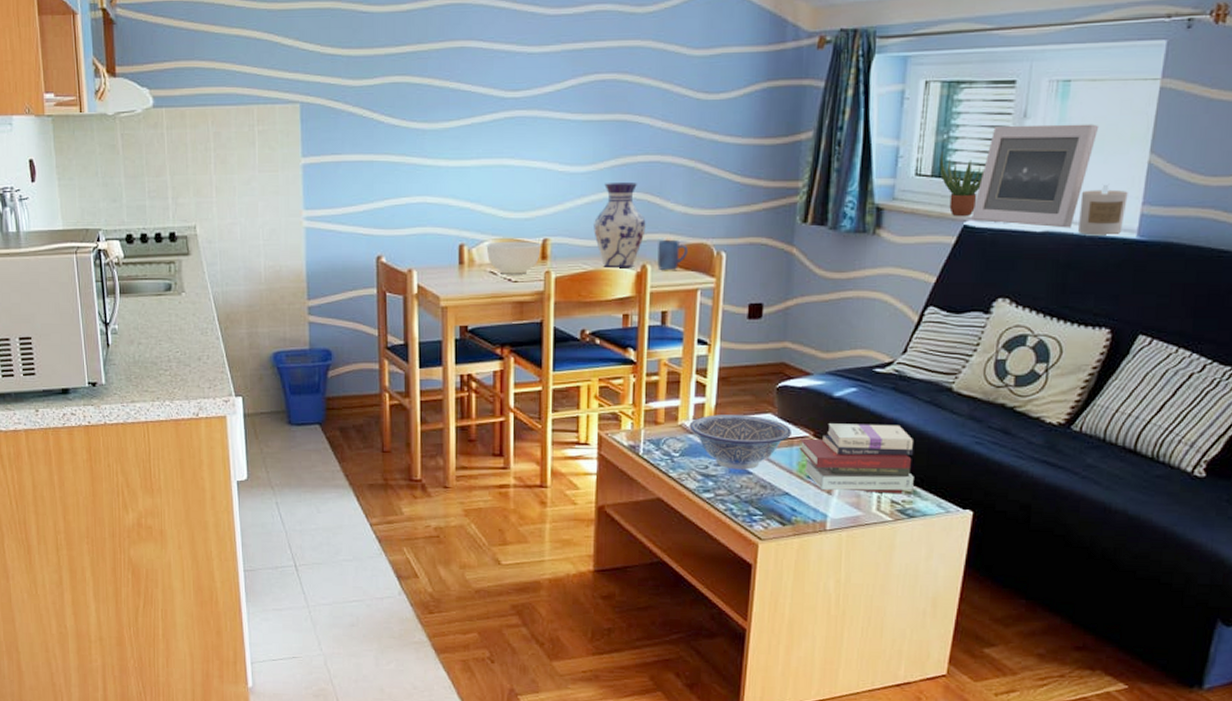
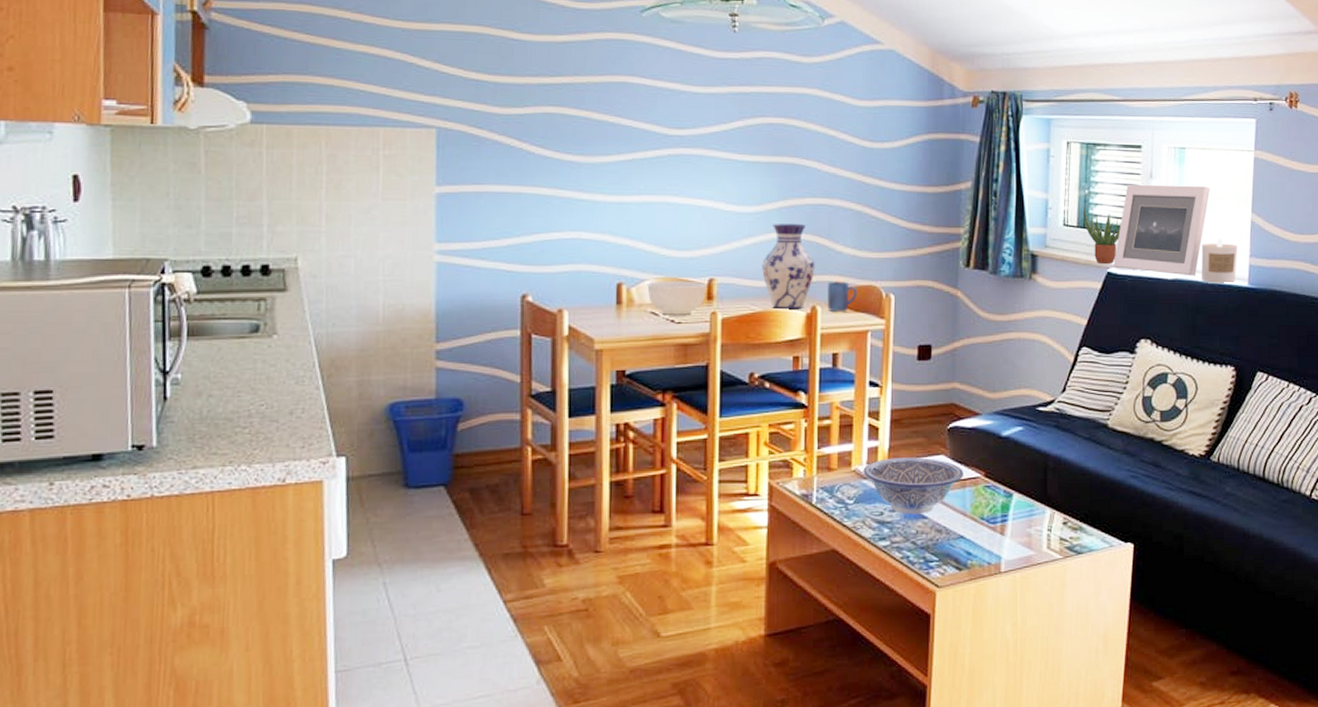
books: present [799,423,914,494] -> none [972,462,1079,531]

